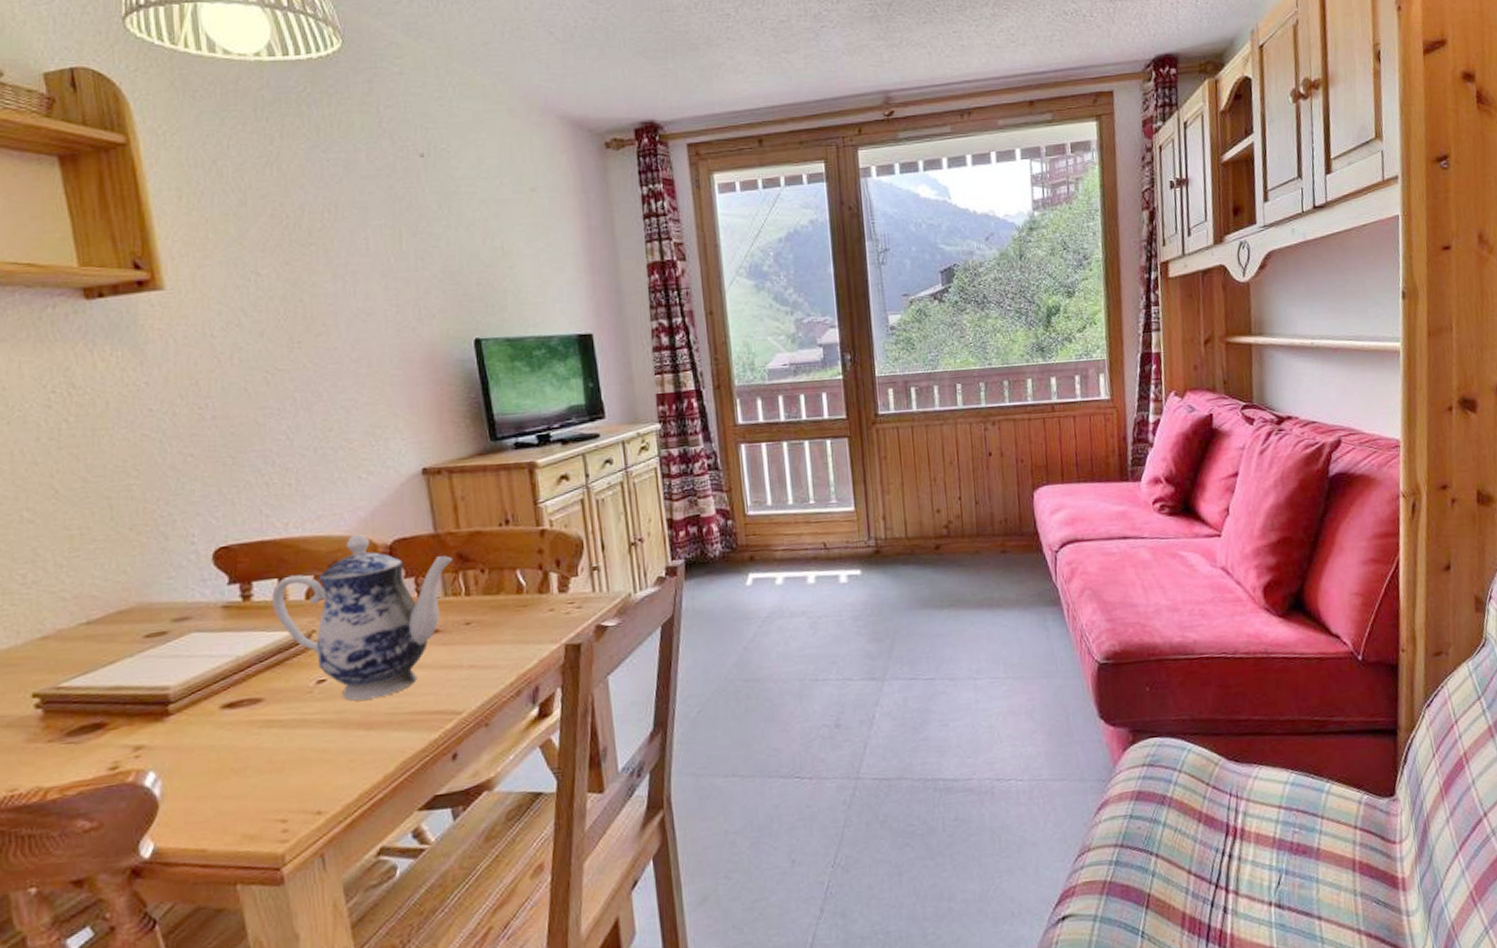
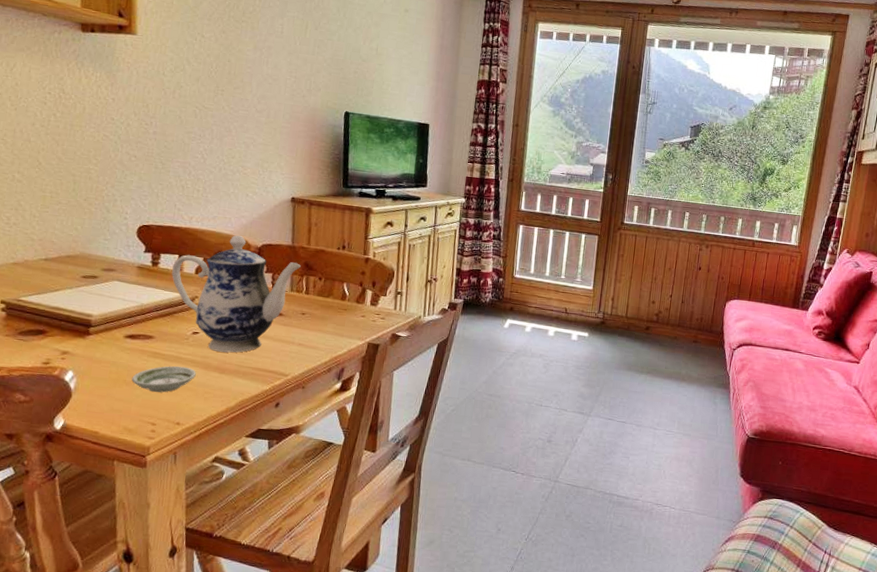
saucer: none [241,731,332,776] -> present [132,366,196,393]

